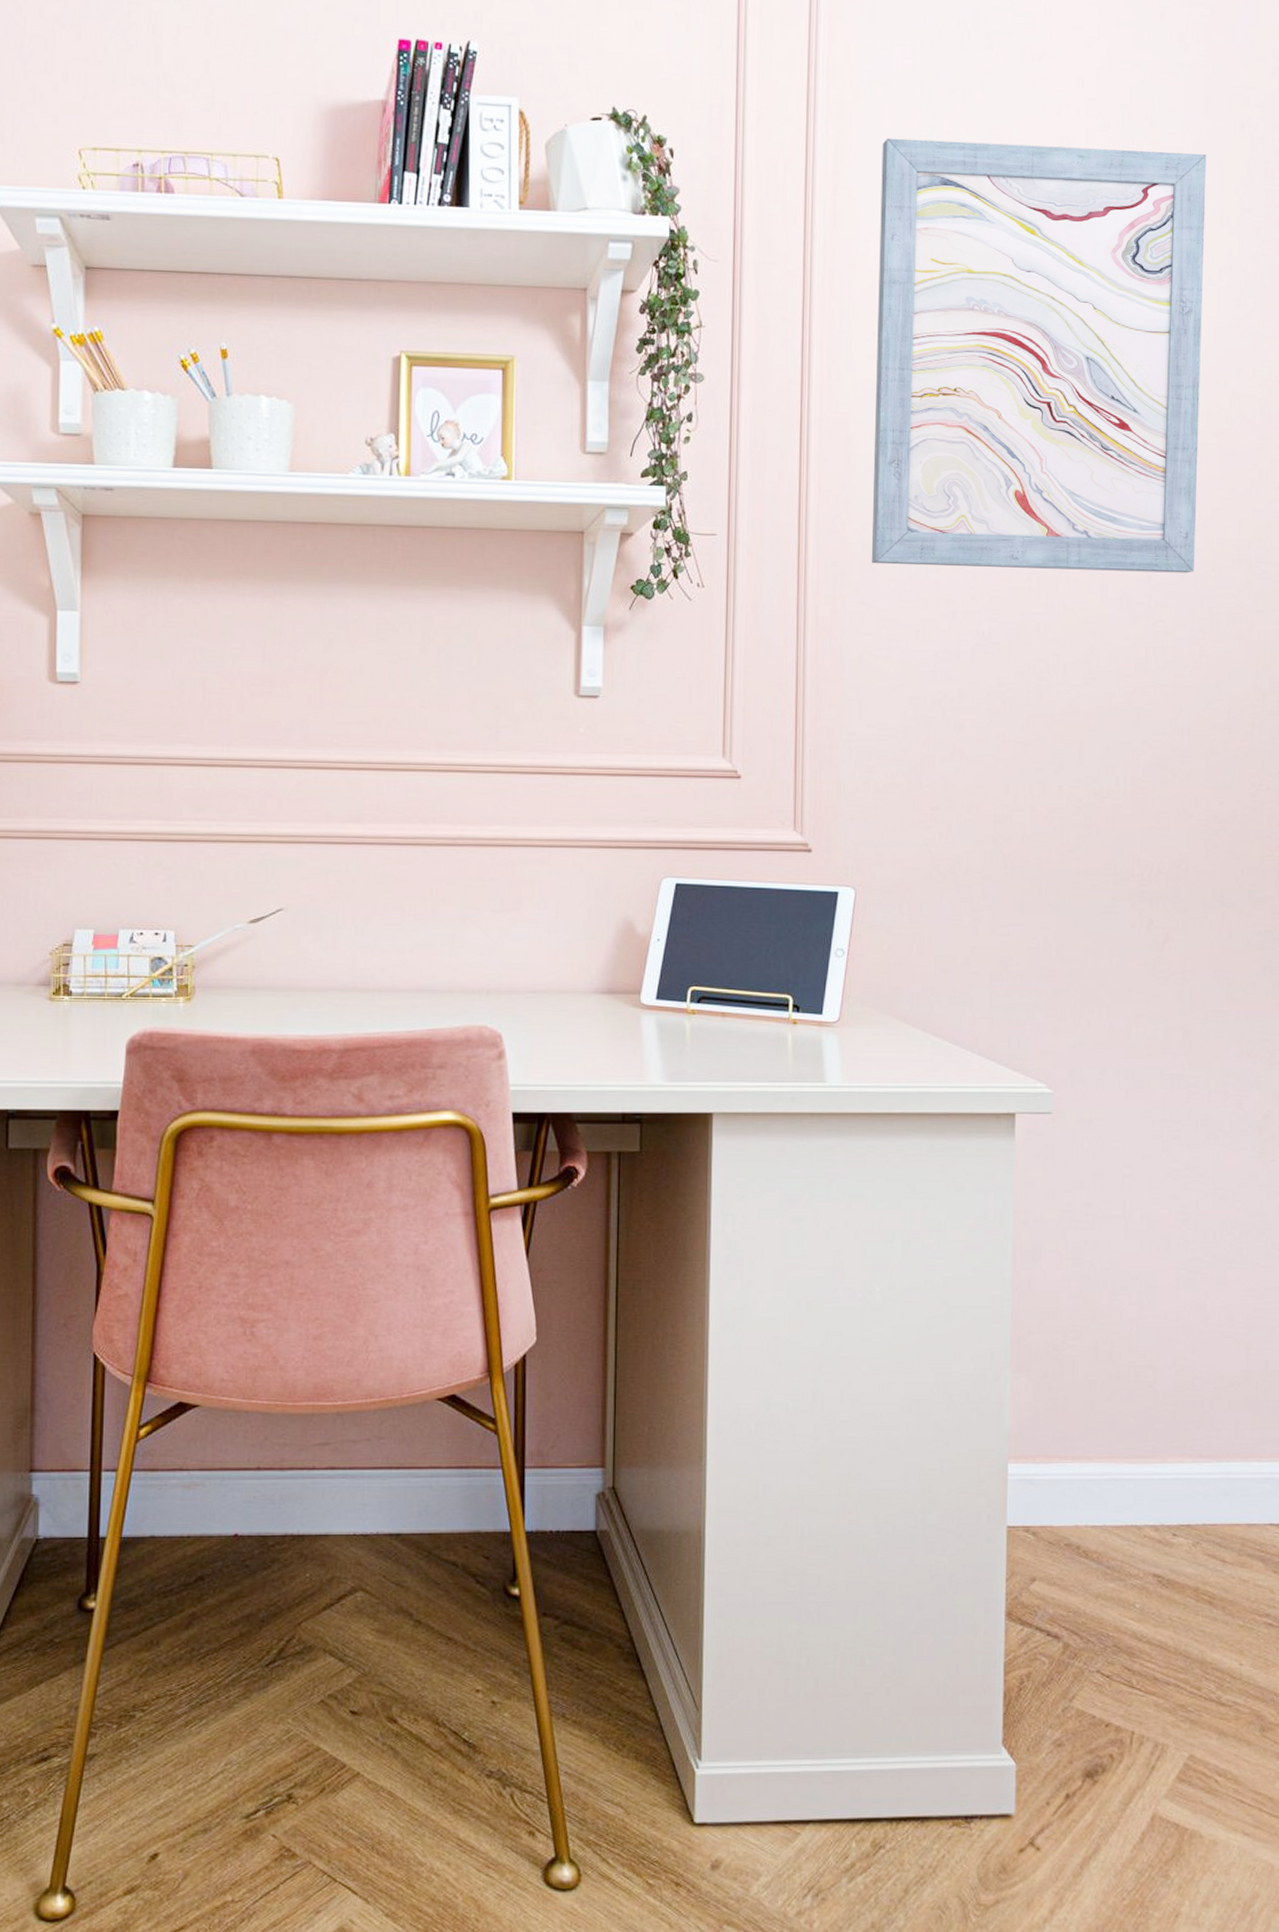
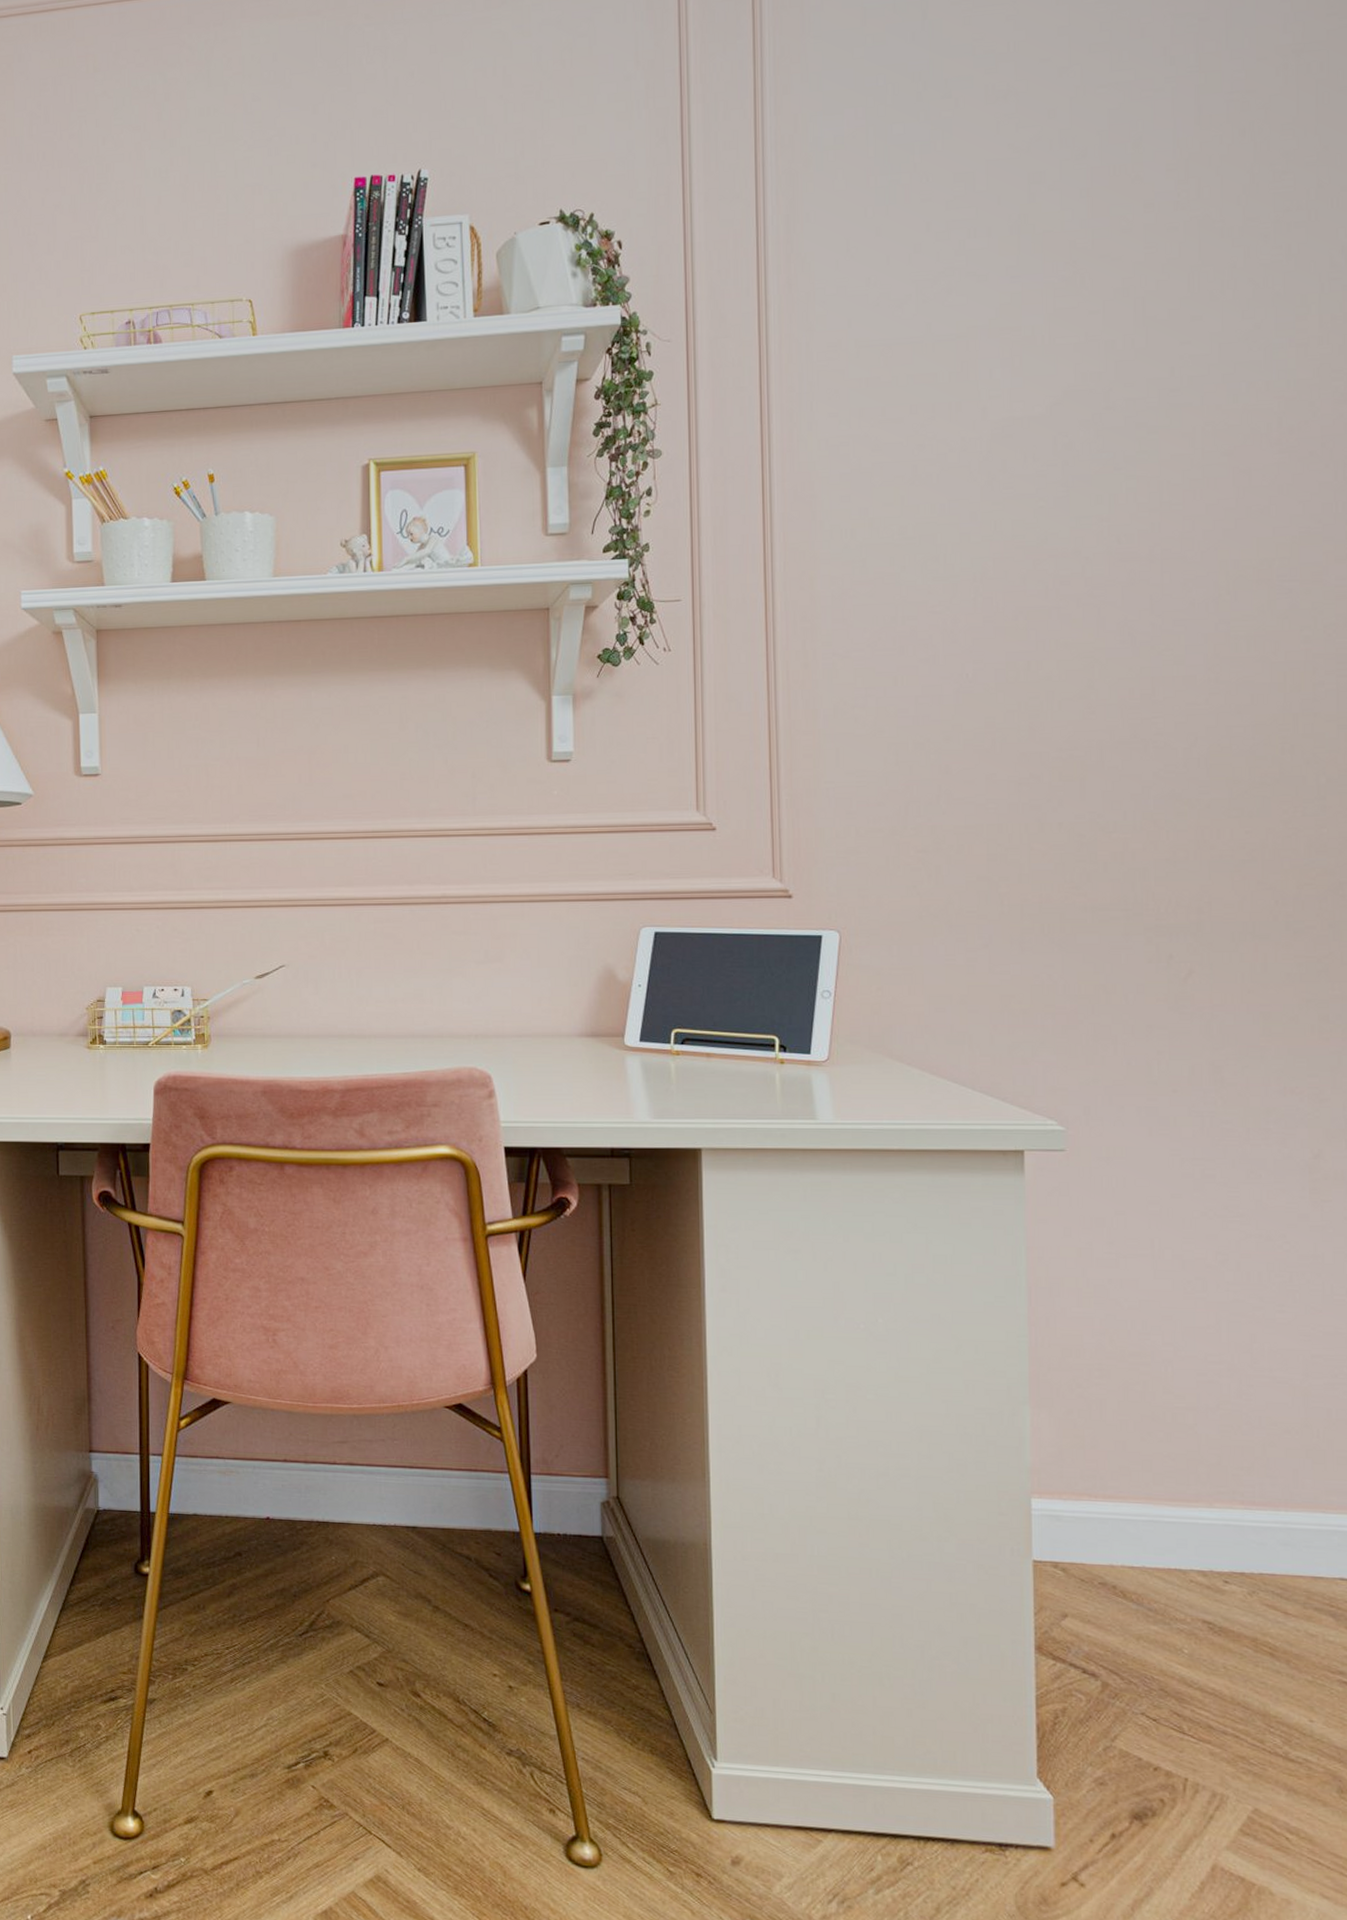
wall art: present [871,138,1207,573] -> none [836,167,1205,616]

